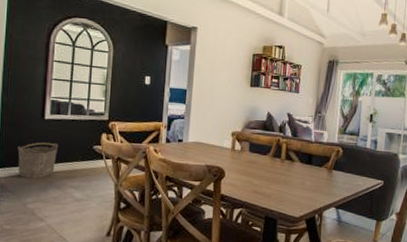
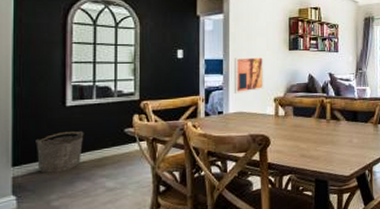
wall art: none [194,88,226,124] -> present [233,56,264,94]

